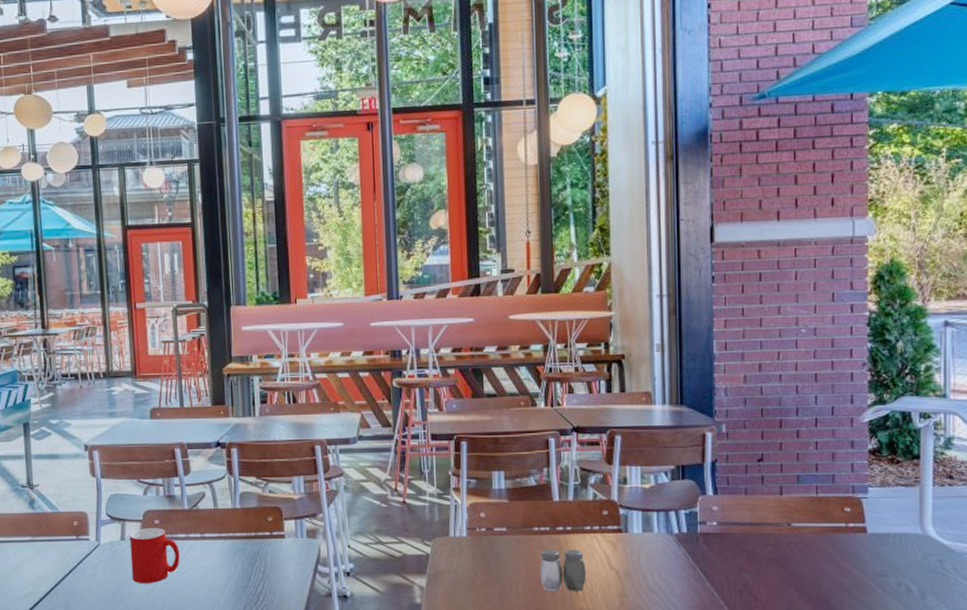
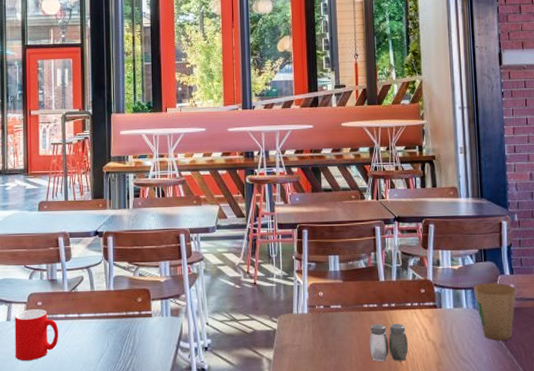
paper cup: none [668,504,721,570] -> present [474,283,517,340]

